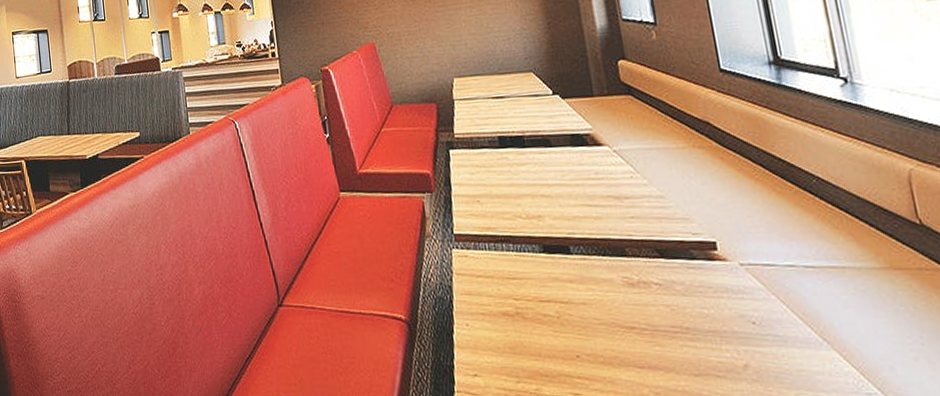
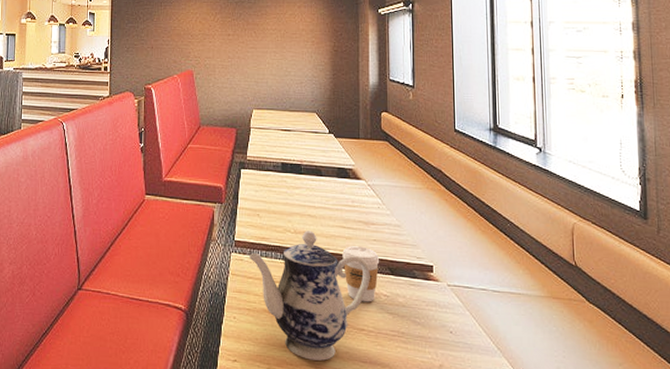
teapot: none [474,214,634,369] -> present [249,230,370,361]
coffee cup: none [591,226,644,294] -> present [342,246,380,302]

